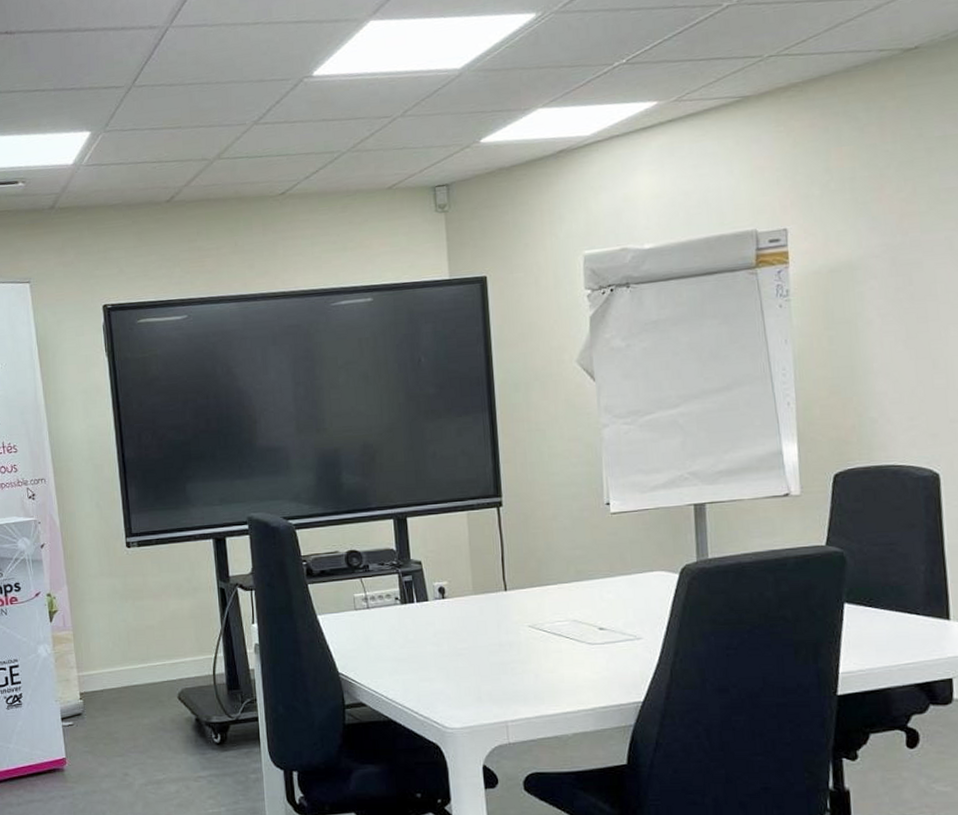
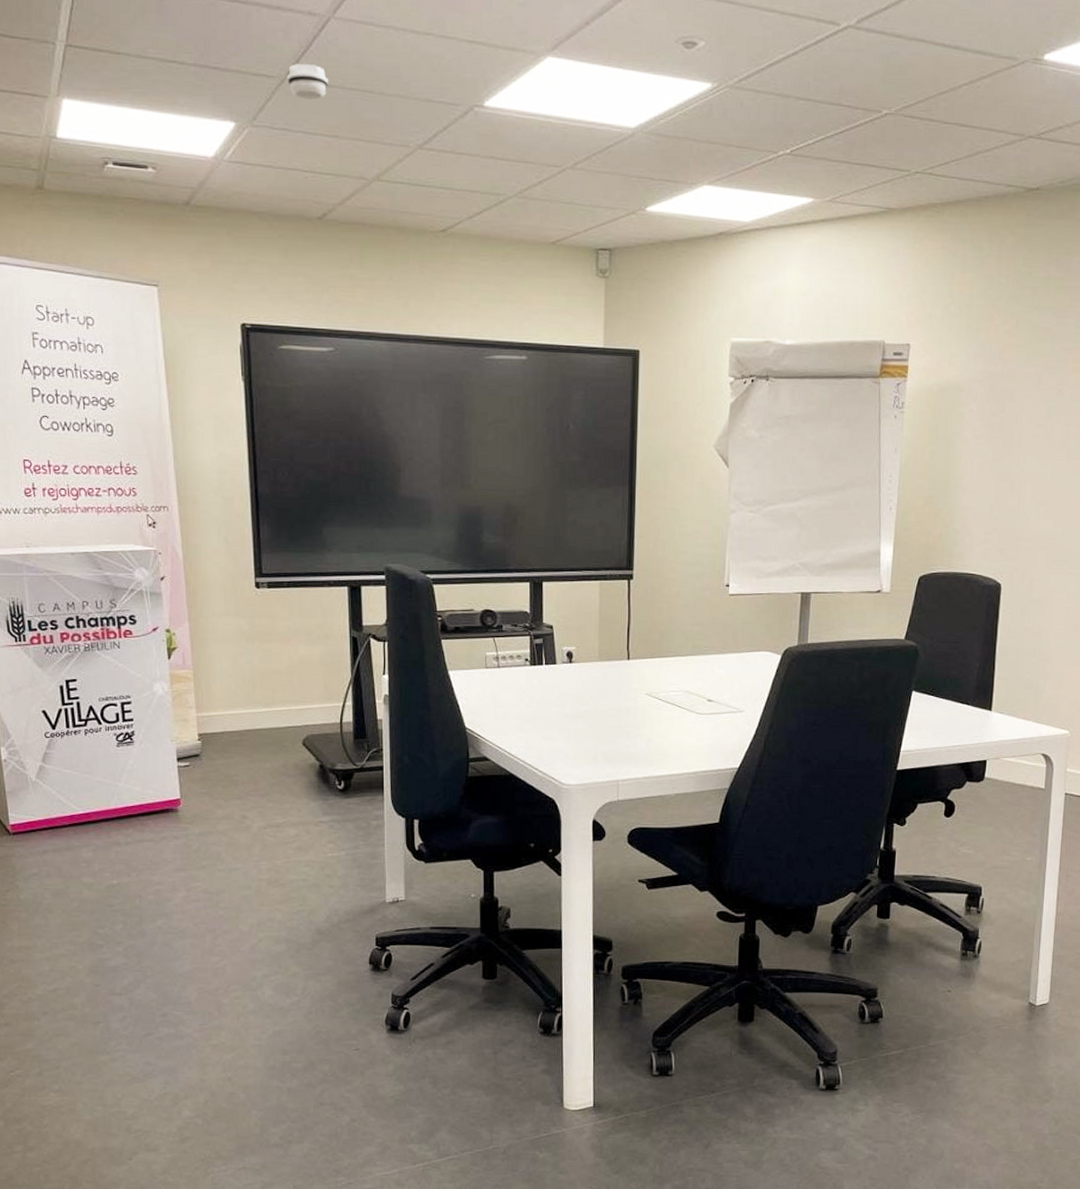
smoke detector: none [133,69,170,101] -> present [287,64,328,100]

